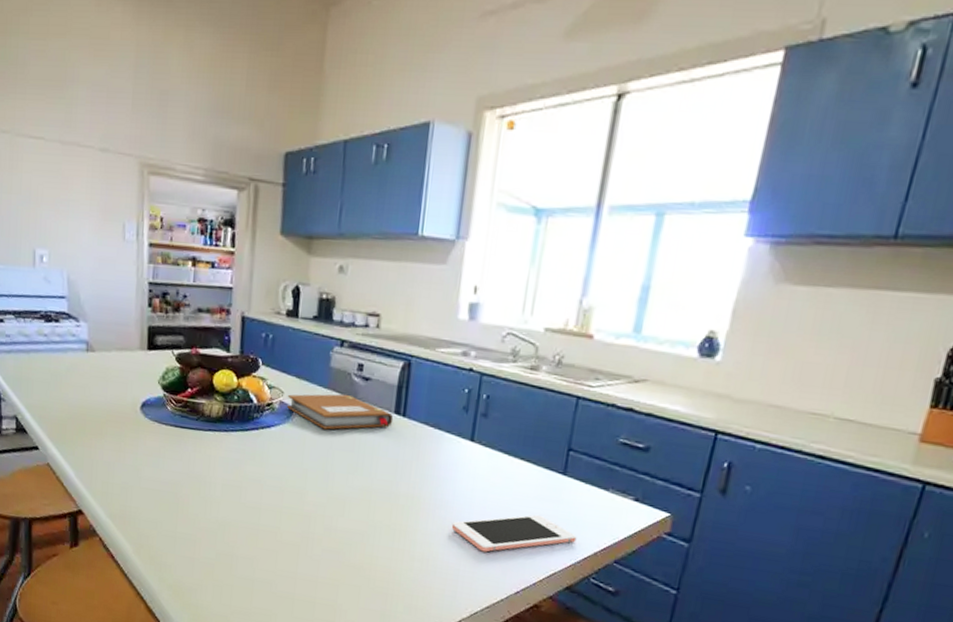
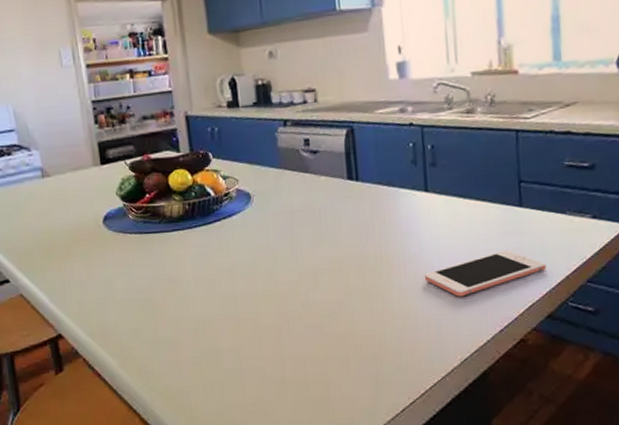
notebook: present [287,394,394,430] -> none [242,170,348,208]

